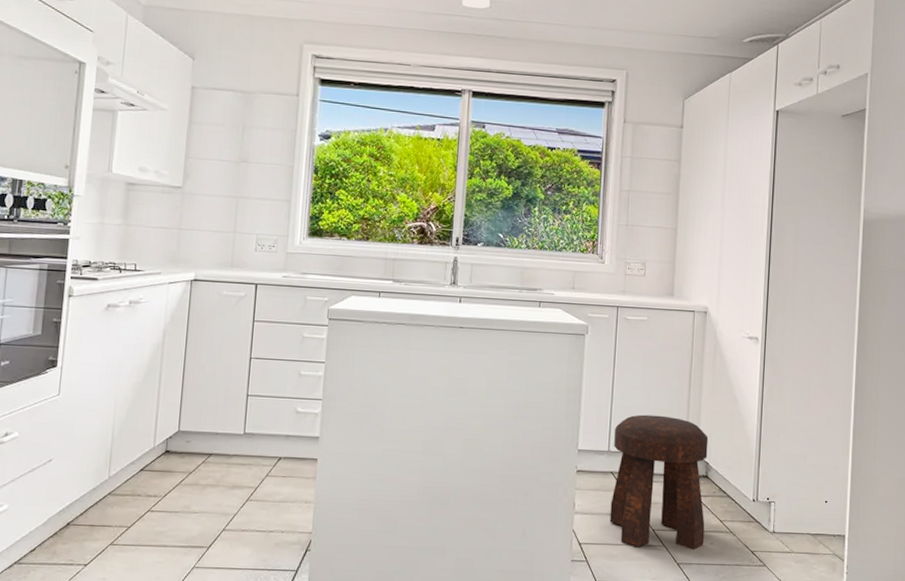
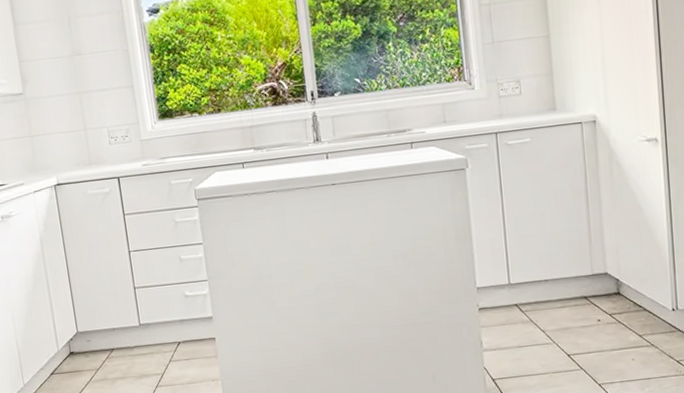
stool: present [609,414,708,550] -> none [512,238,625,375]

